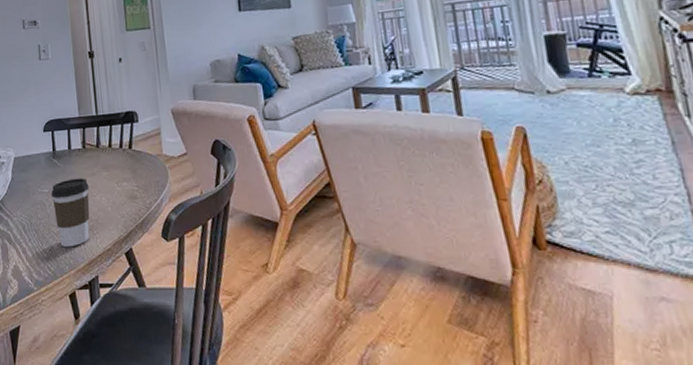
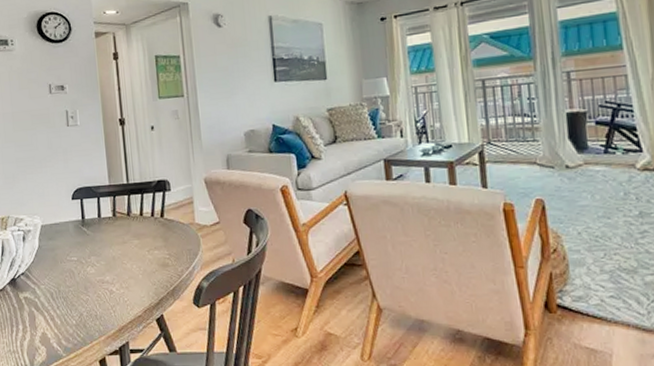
coffee cup: present [51,178,90,248] -> none [81,246,120,315]

